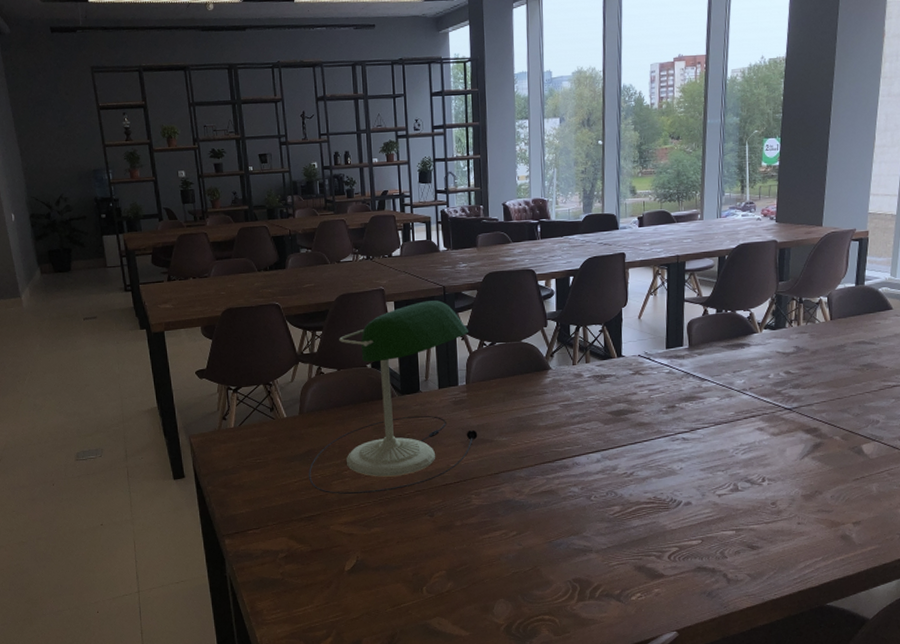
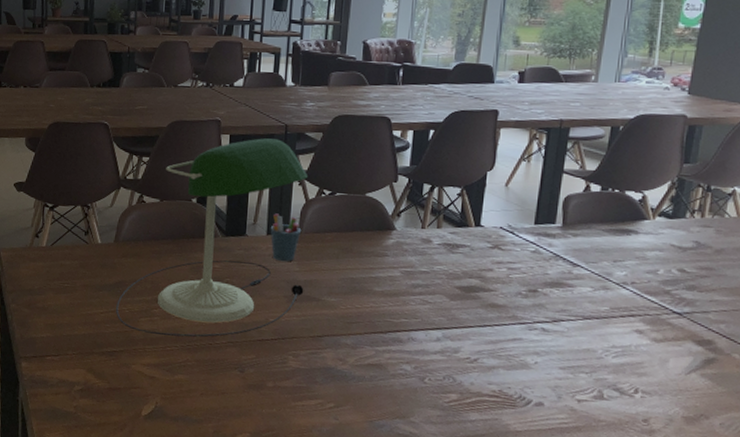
pen holder: none [441,368,469,411] -> present [270,213,302,262]

